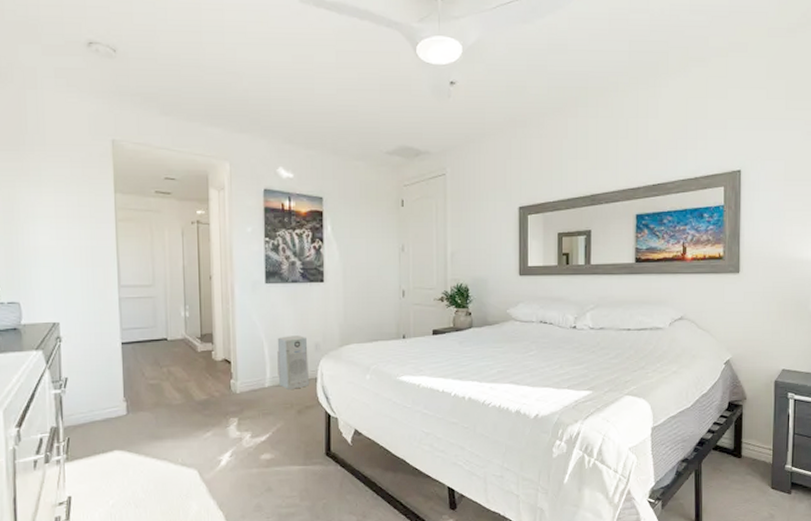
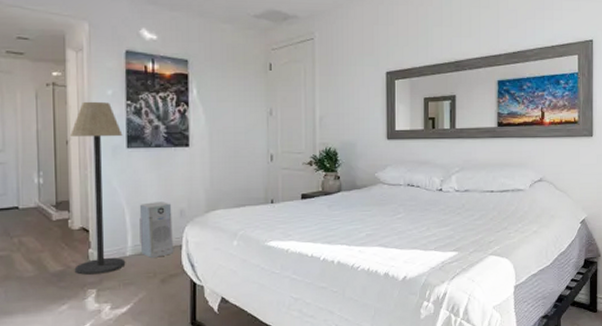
floor lamp: none [213,238,265,404] -> present [70,101,126,275]

